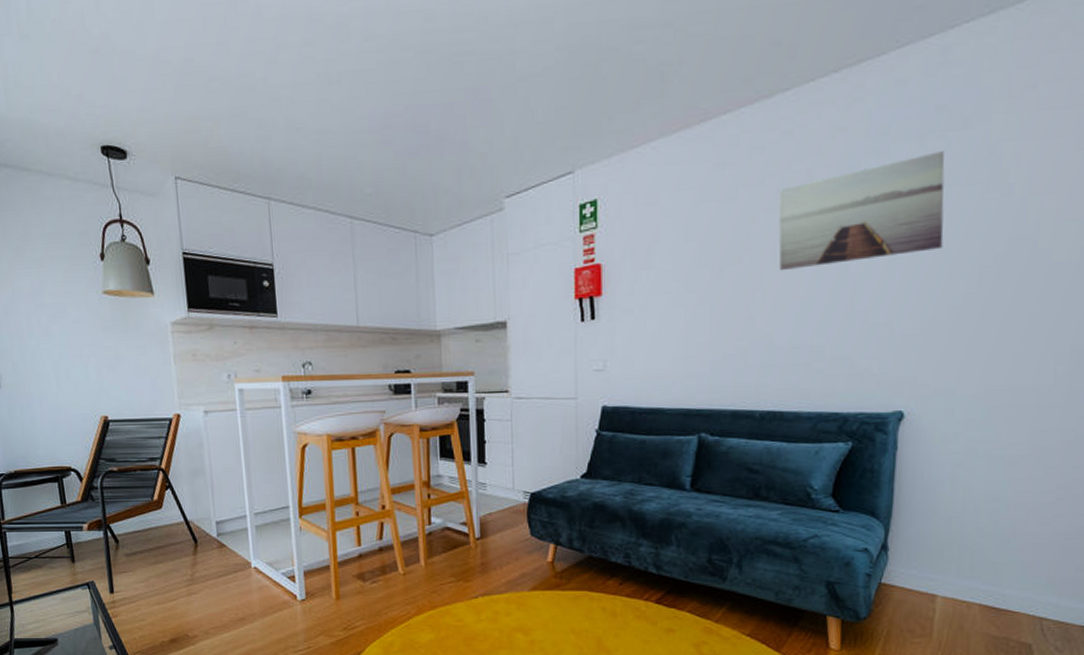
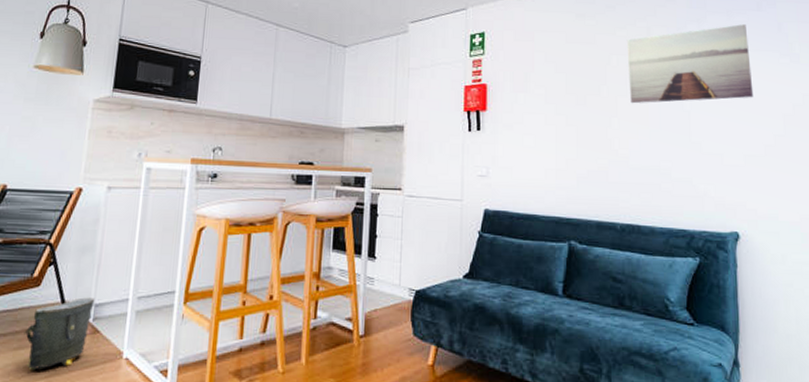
bag: none [157,516,216,581] -> present [24,297,95,371]

